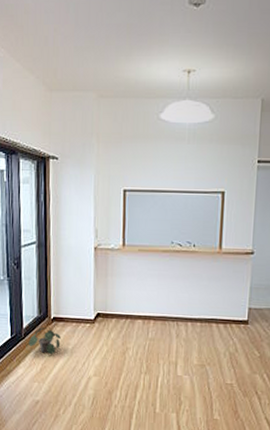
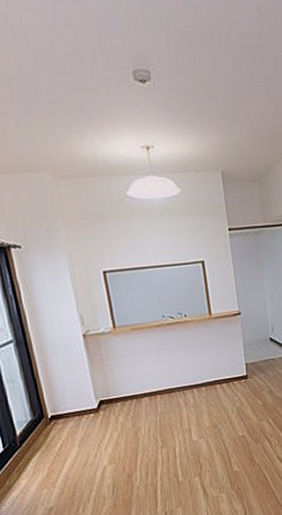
potted plant: present [28,327,61,355] -> none [26,428,66,457]

